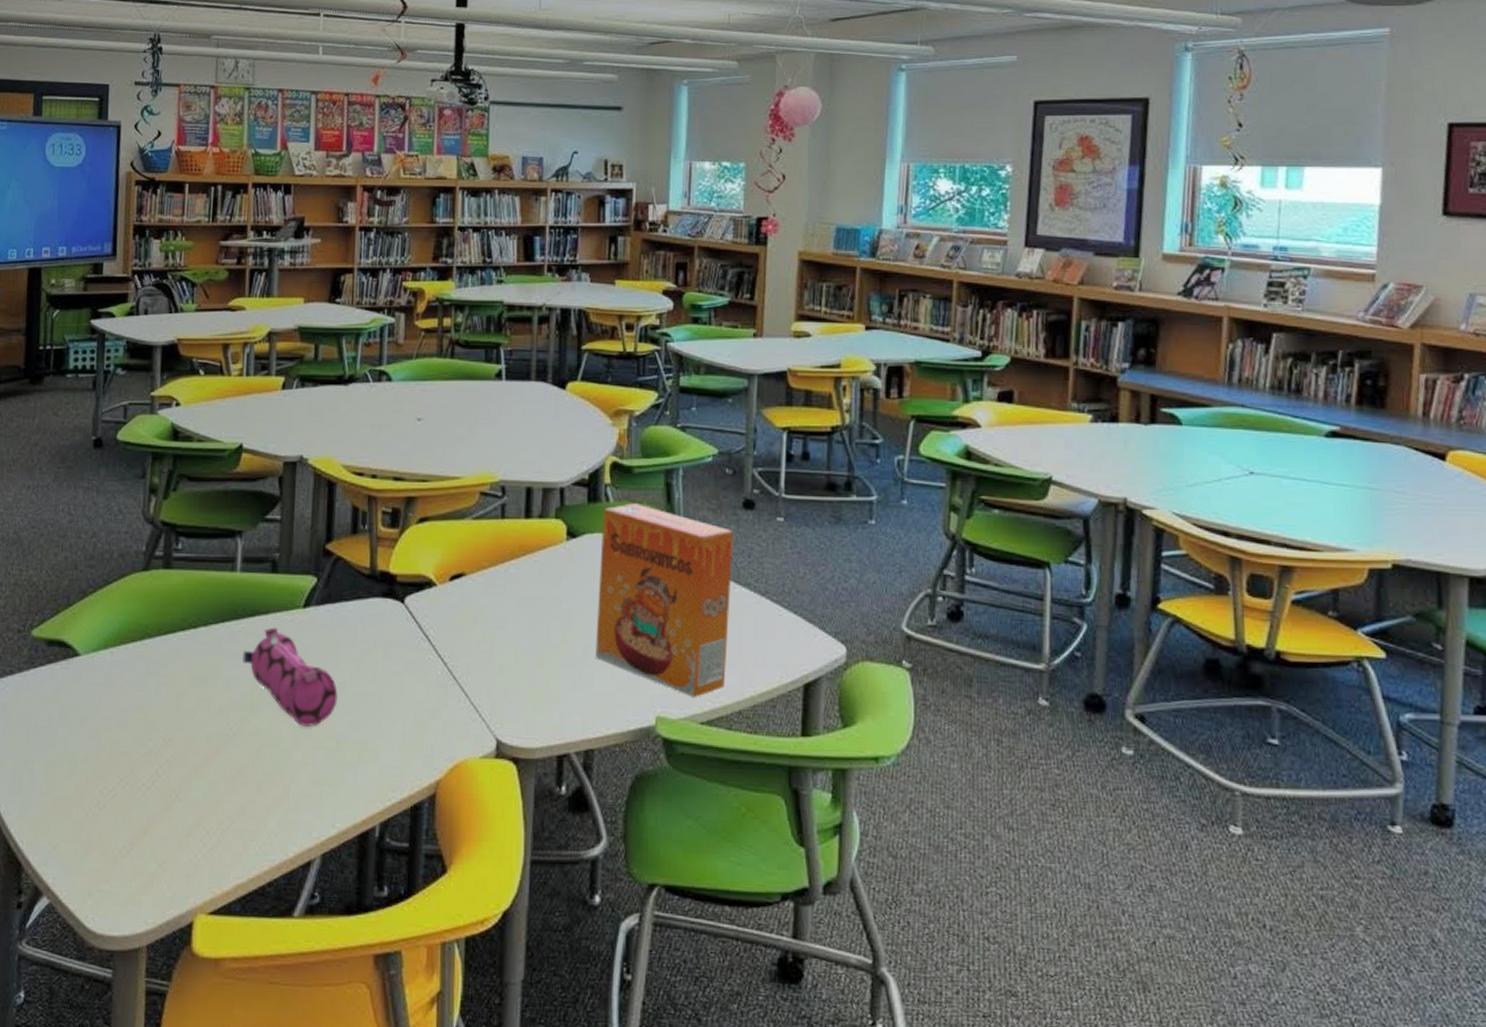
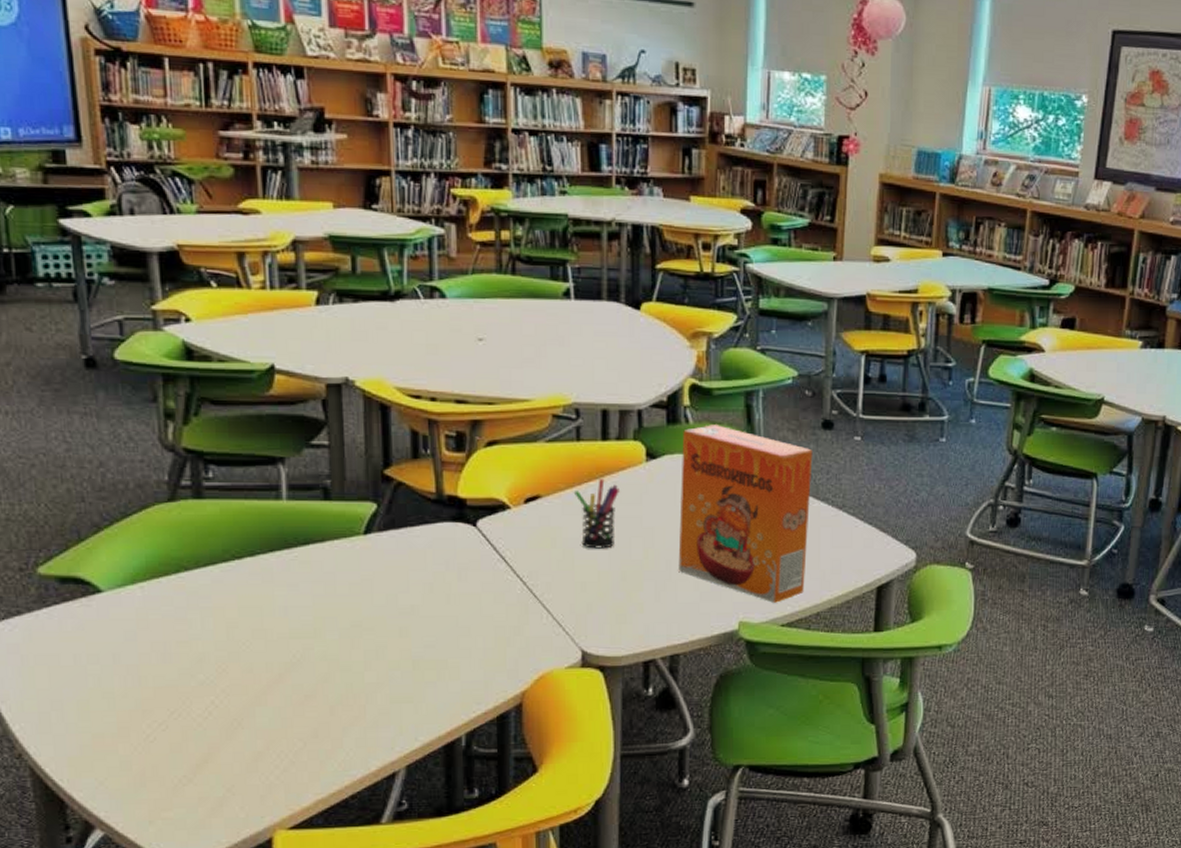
pencil case: present [242,627,338,727] -> none [299,555,411,649]
pen holder: none [497,557,540,630] -> present [574,479,619,549]

